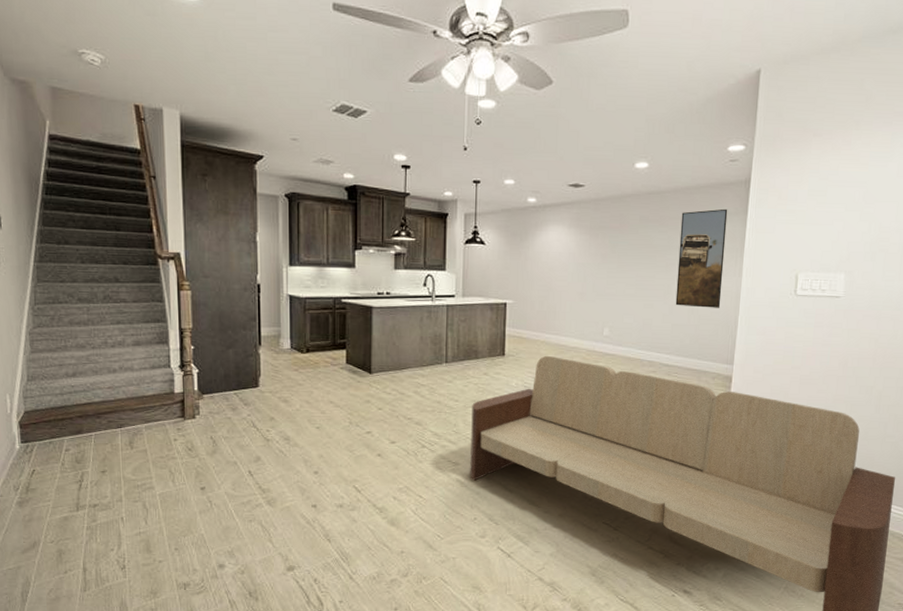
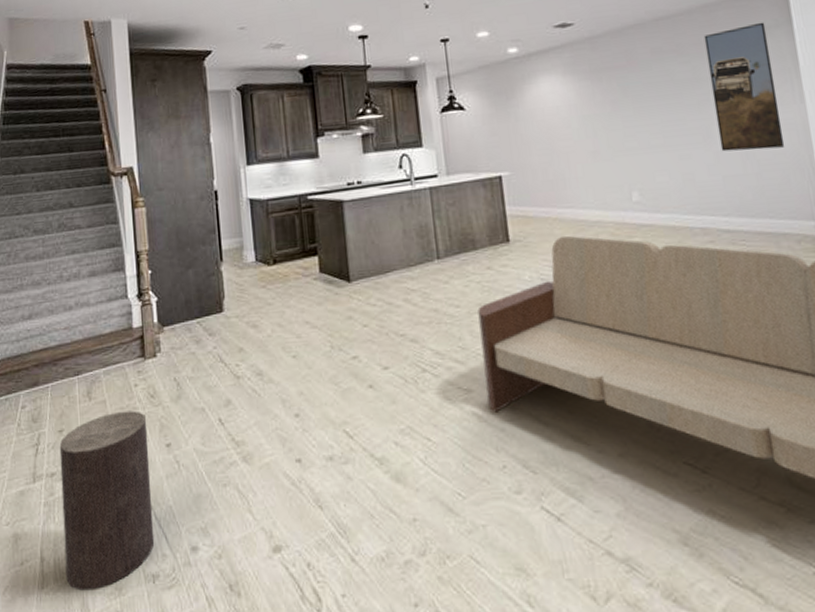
stool: none [102,459,187,594] -> present [59,410,155,591]

